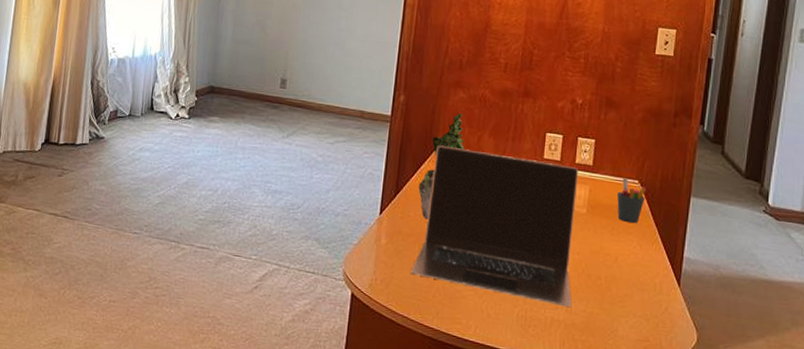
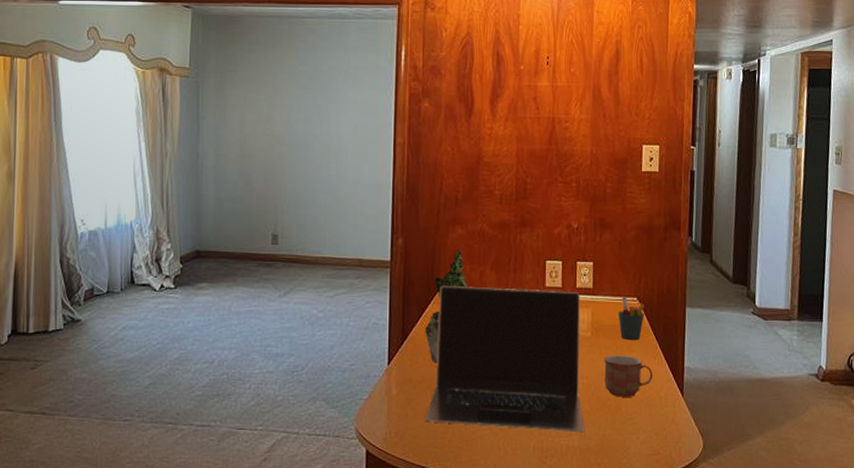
mug: none [596,234,649,280] -> present [604,355,653,397]

